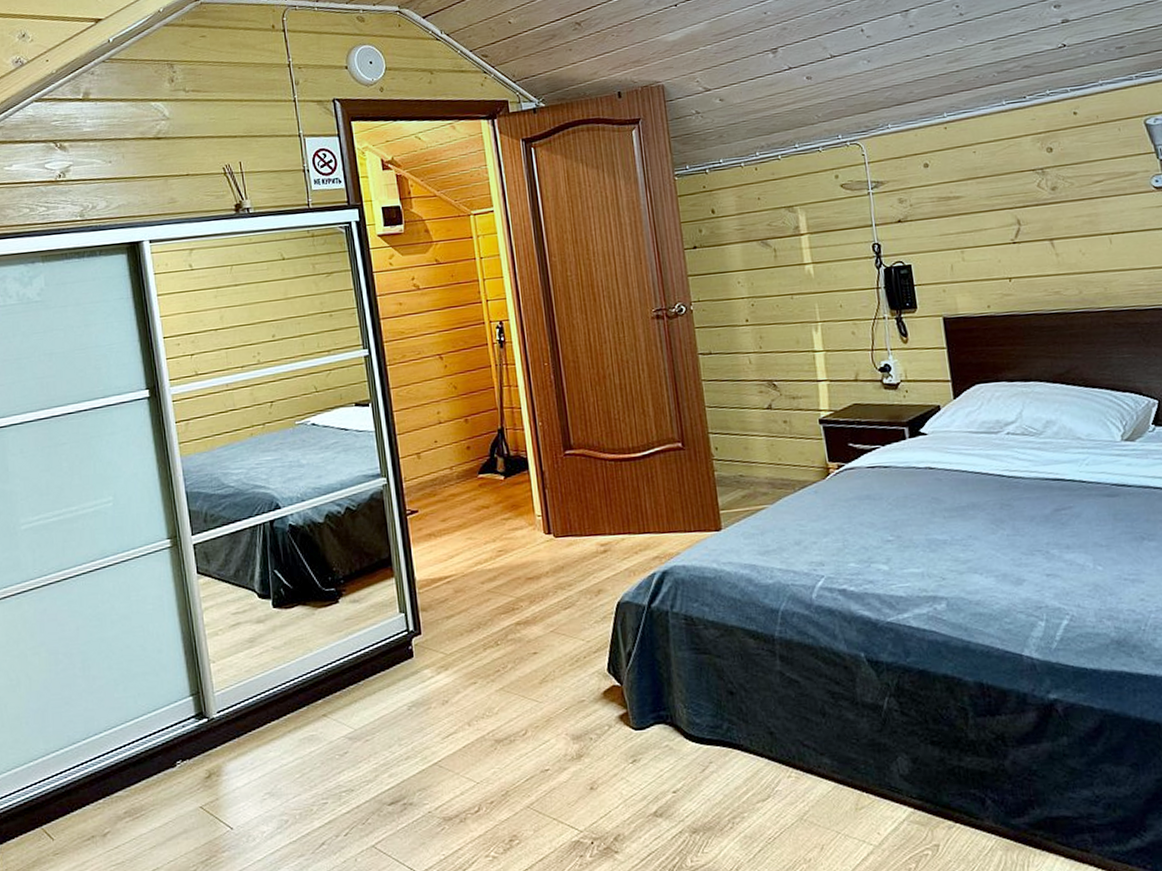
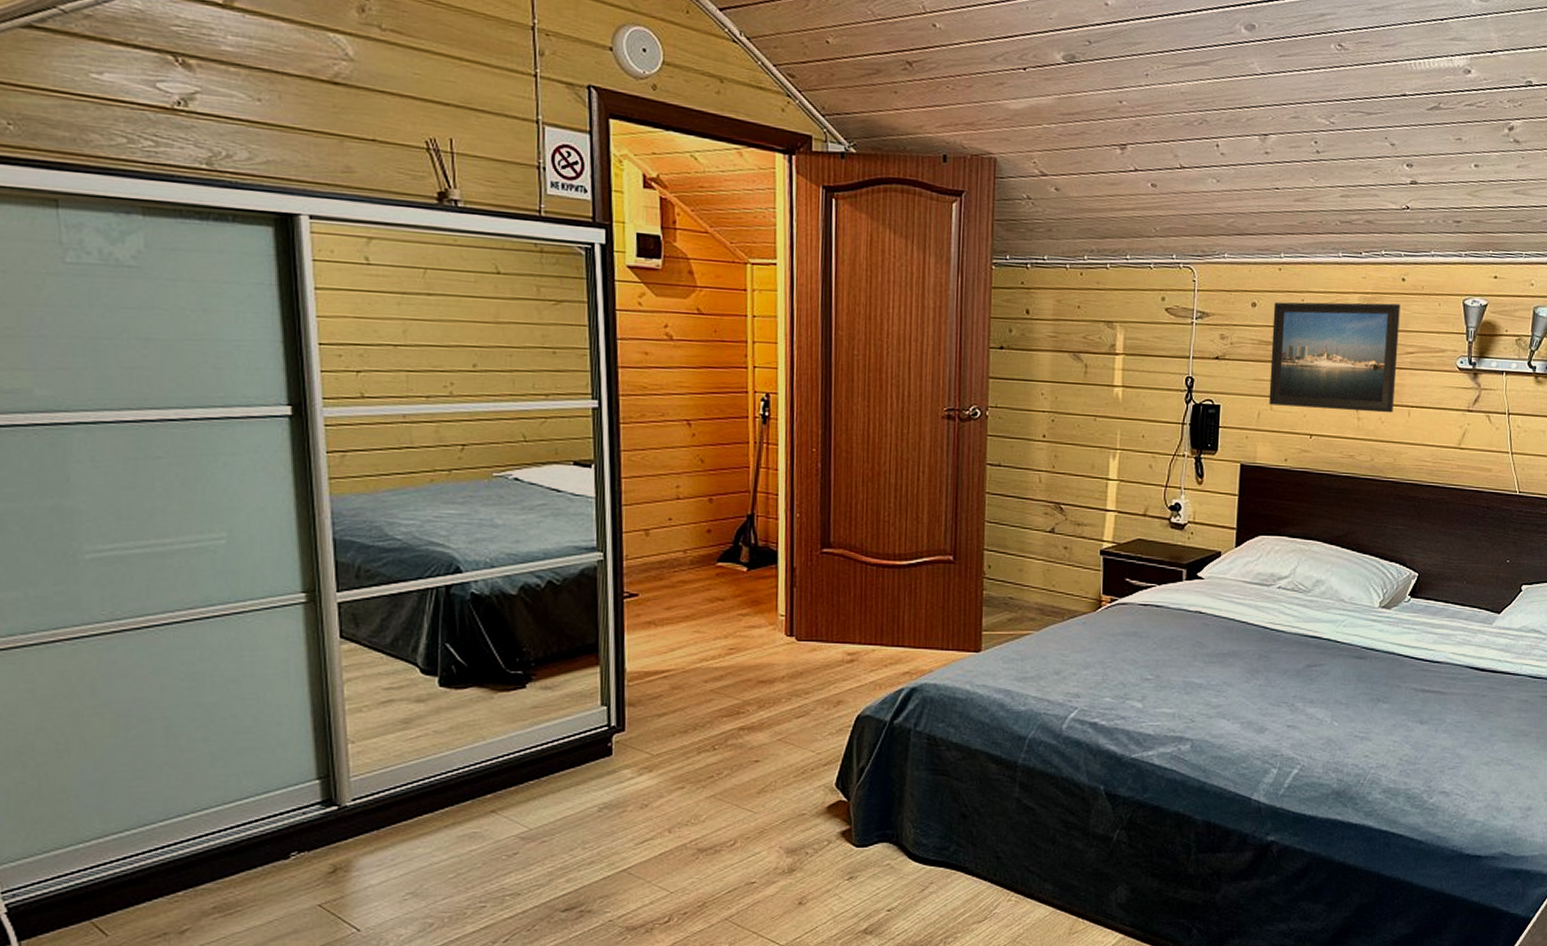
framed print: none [946,137,1093,256] -> present [1268,301,1401,413]

